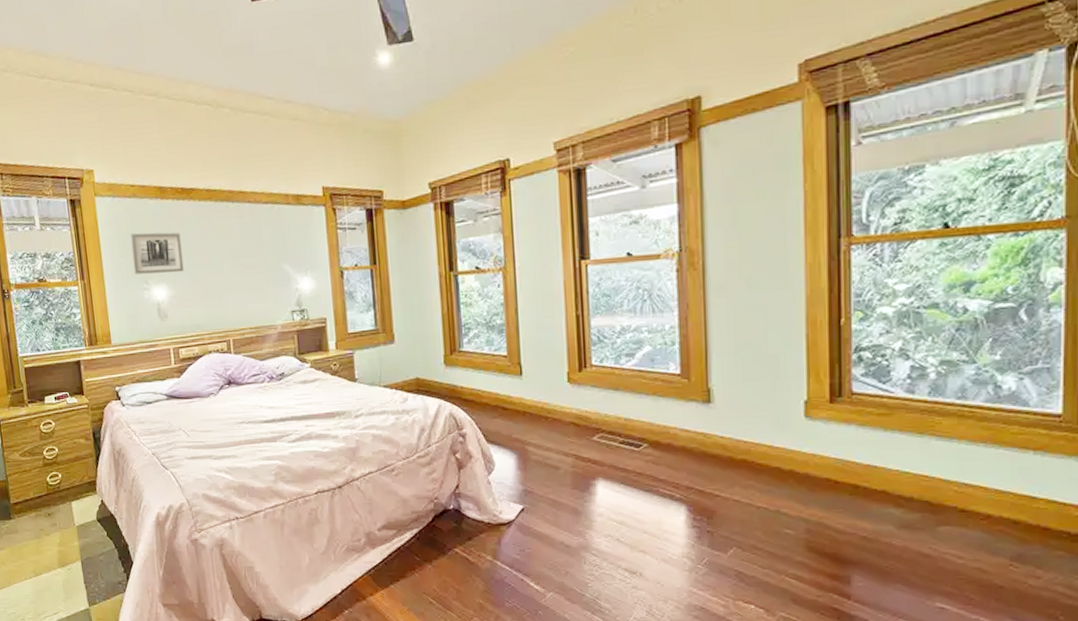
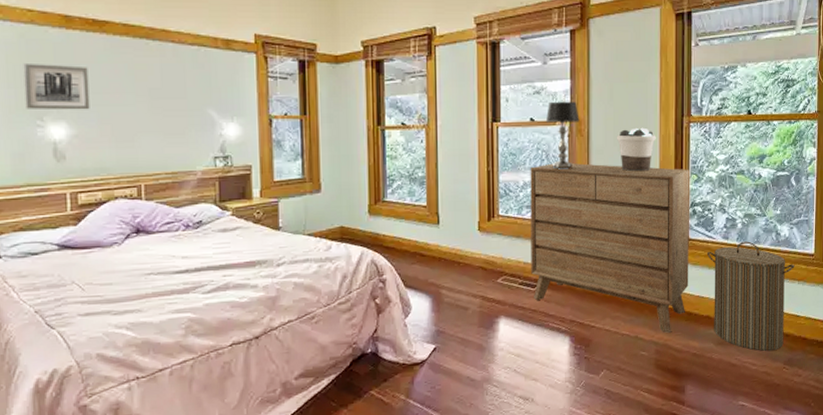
dresser: none [629,302,854,509] -> present [530,163,689,333]
table lamp: none [646,228,692,311] -> present [545,101,580,170]
potted plant: none [744,255,800,311] -> present [617,127,656,172]
laundry hamper: none [880,396,1028,542] -> present [706,241,795,351]

